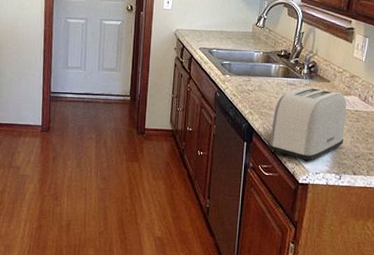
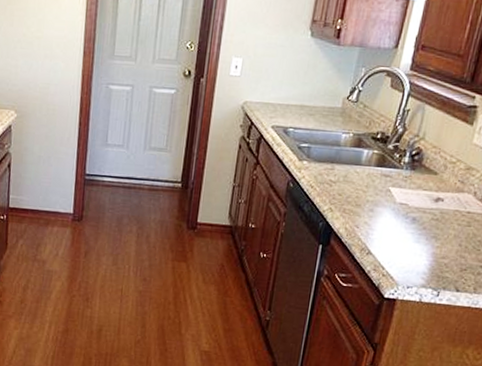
toaster: present [268,87,347,162] -> none [349,179,457,273]

